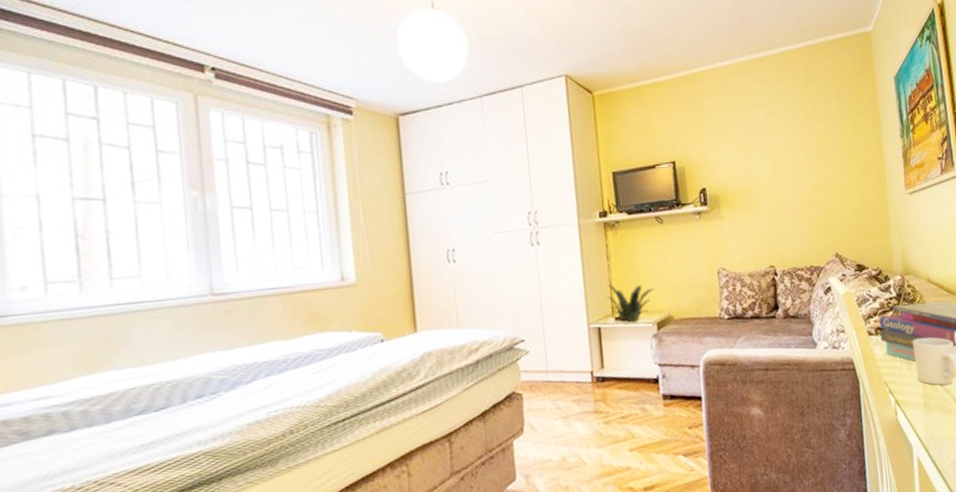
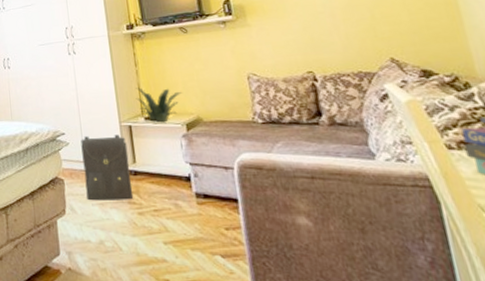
backpack: none [543,338,600,415] -> present [81,134,134,201]

